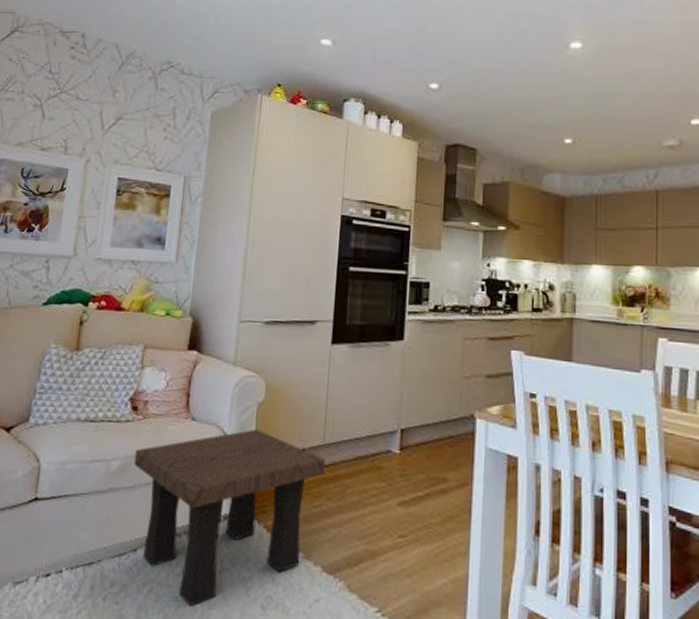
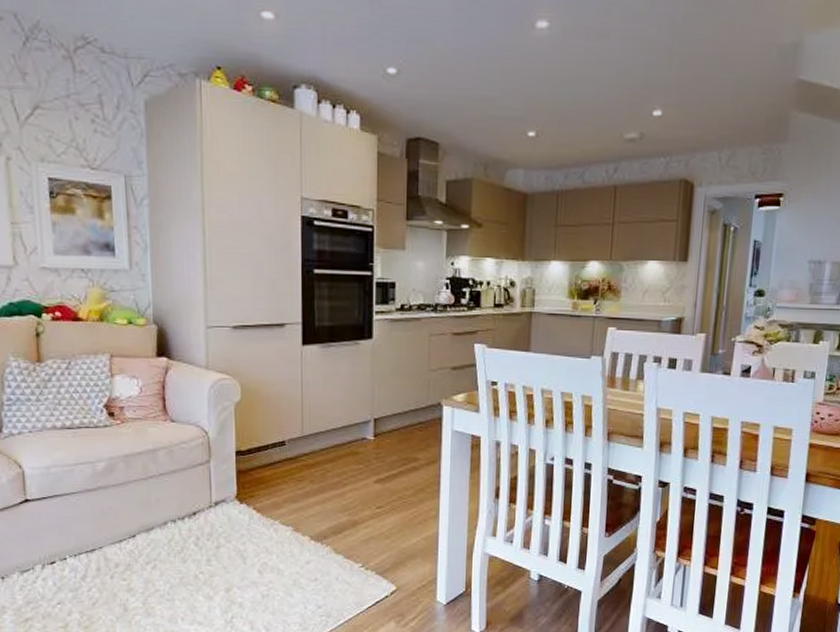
side table: present [133,429,325,607] -> none [118,426,305,577]

